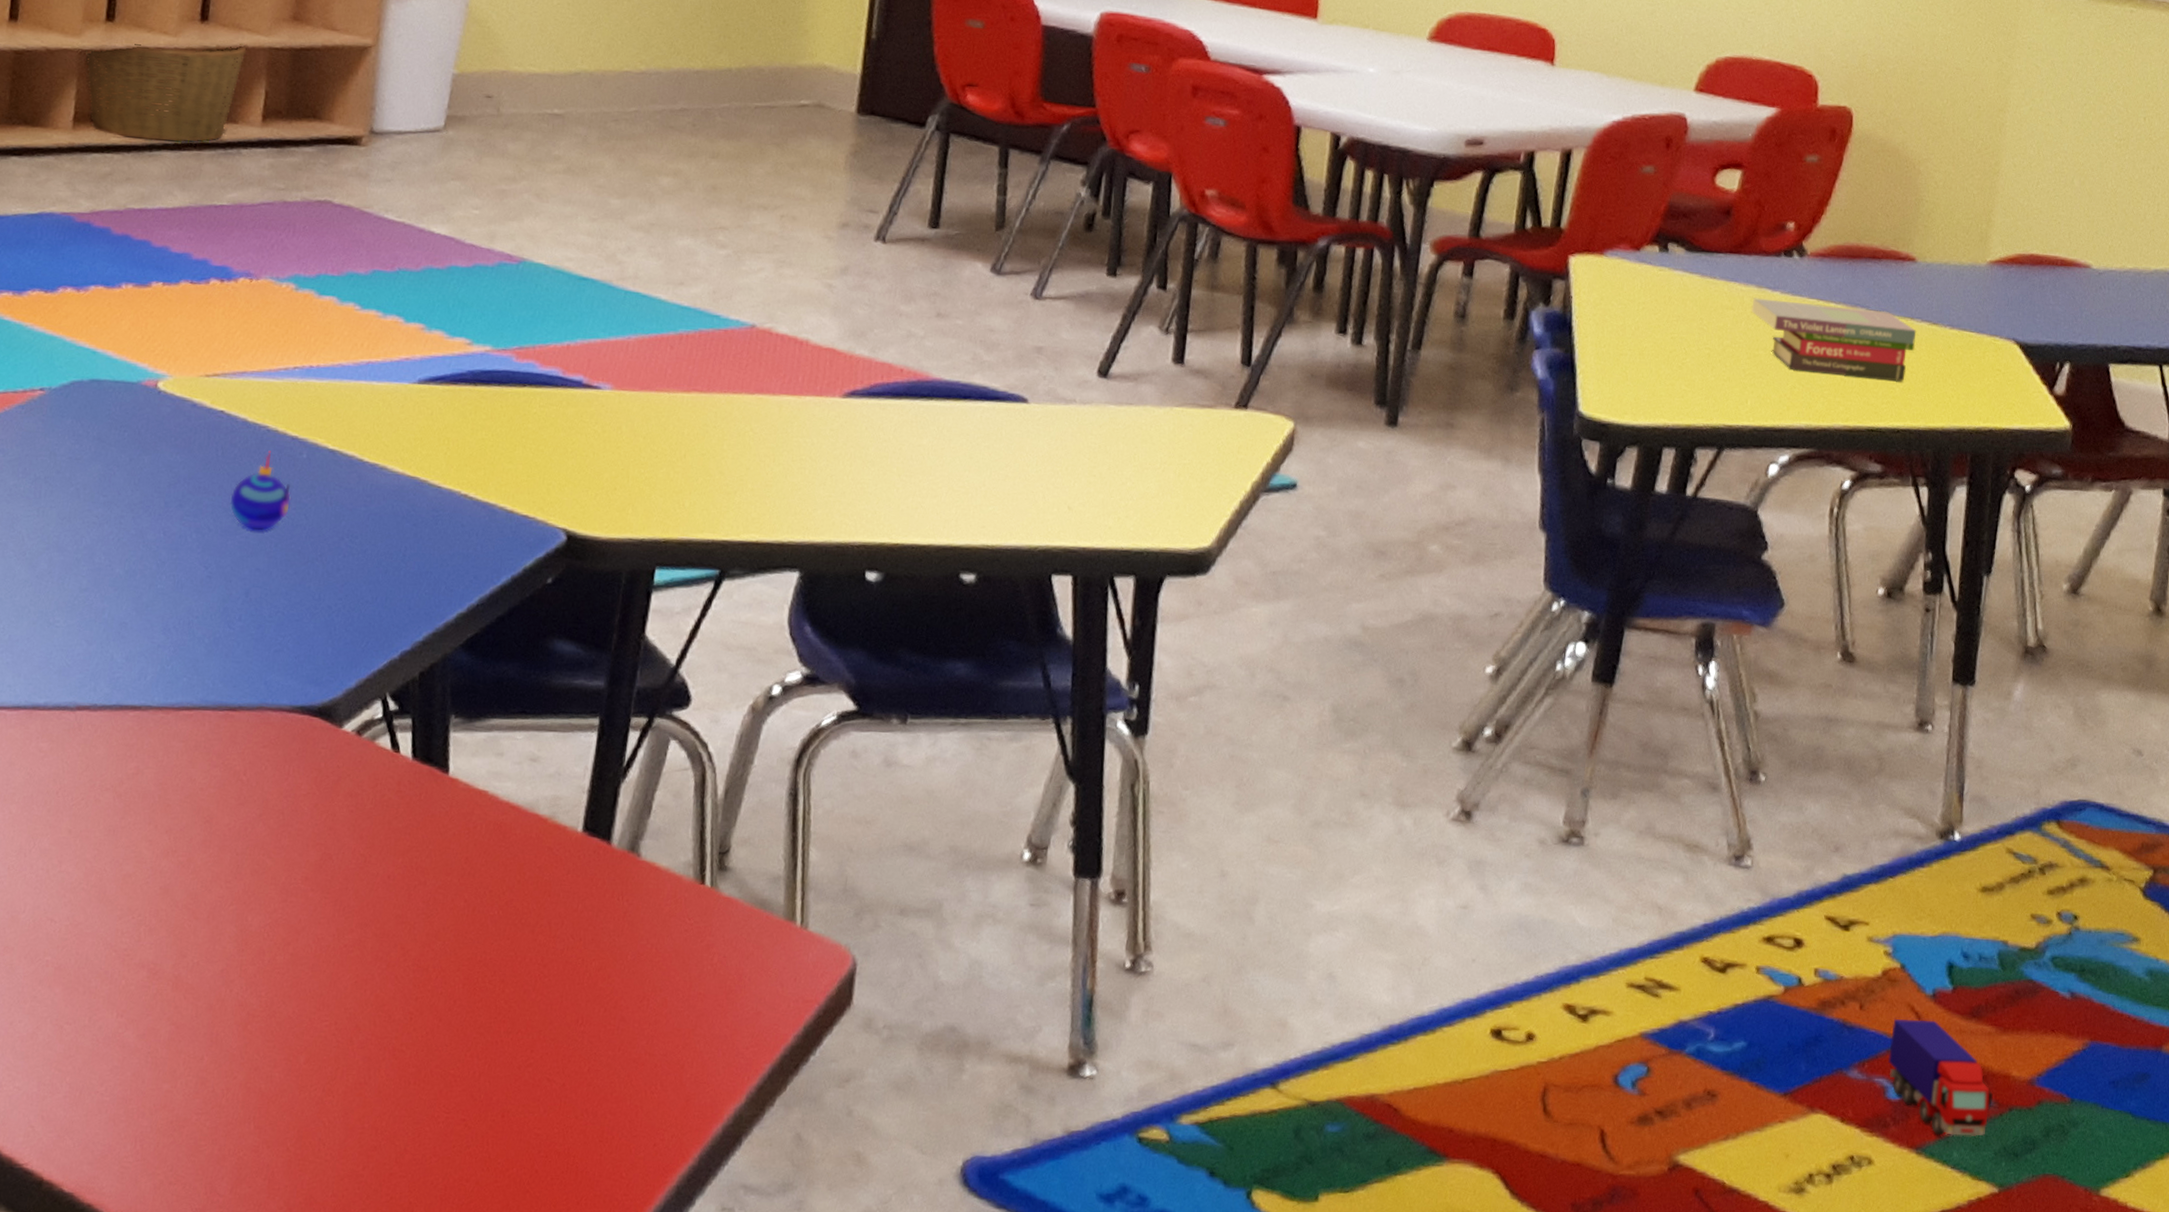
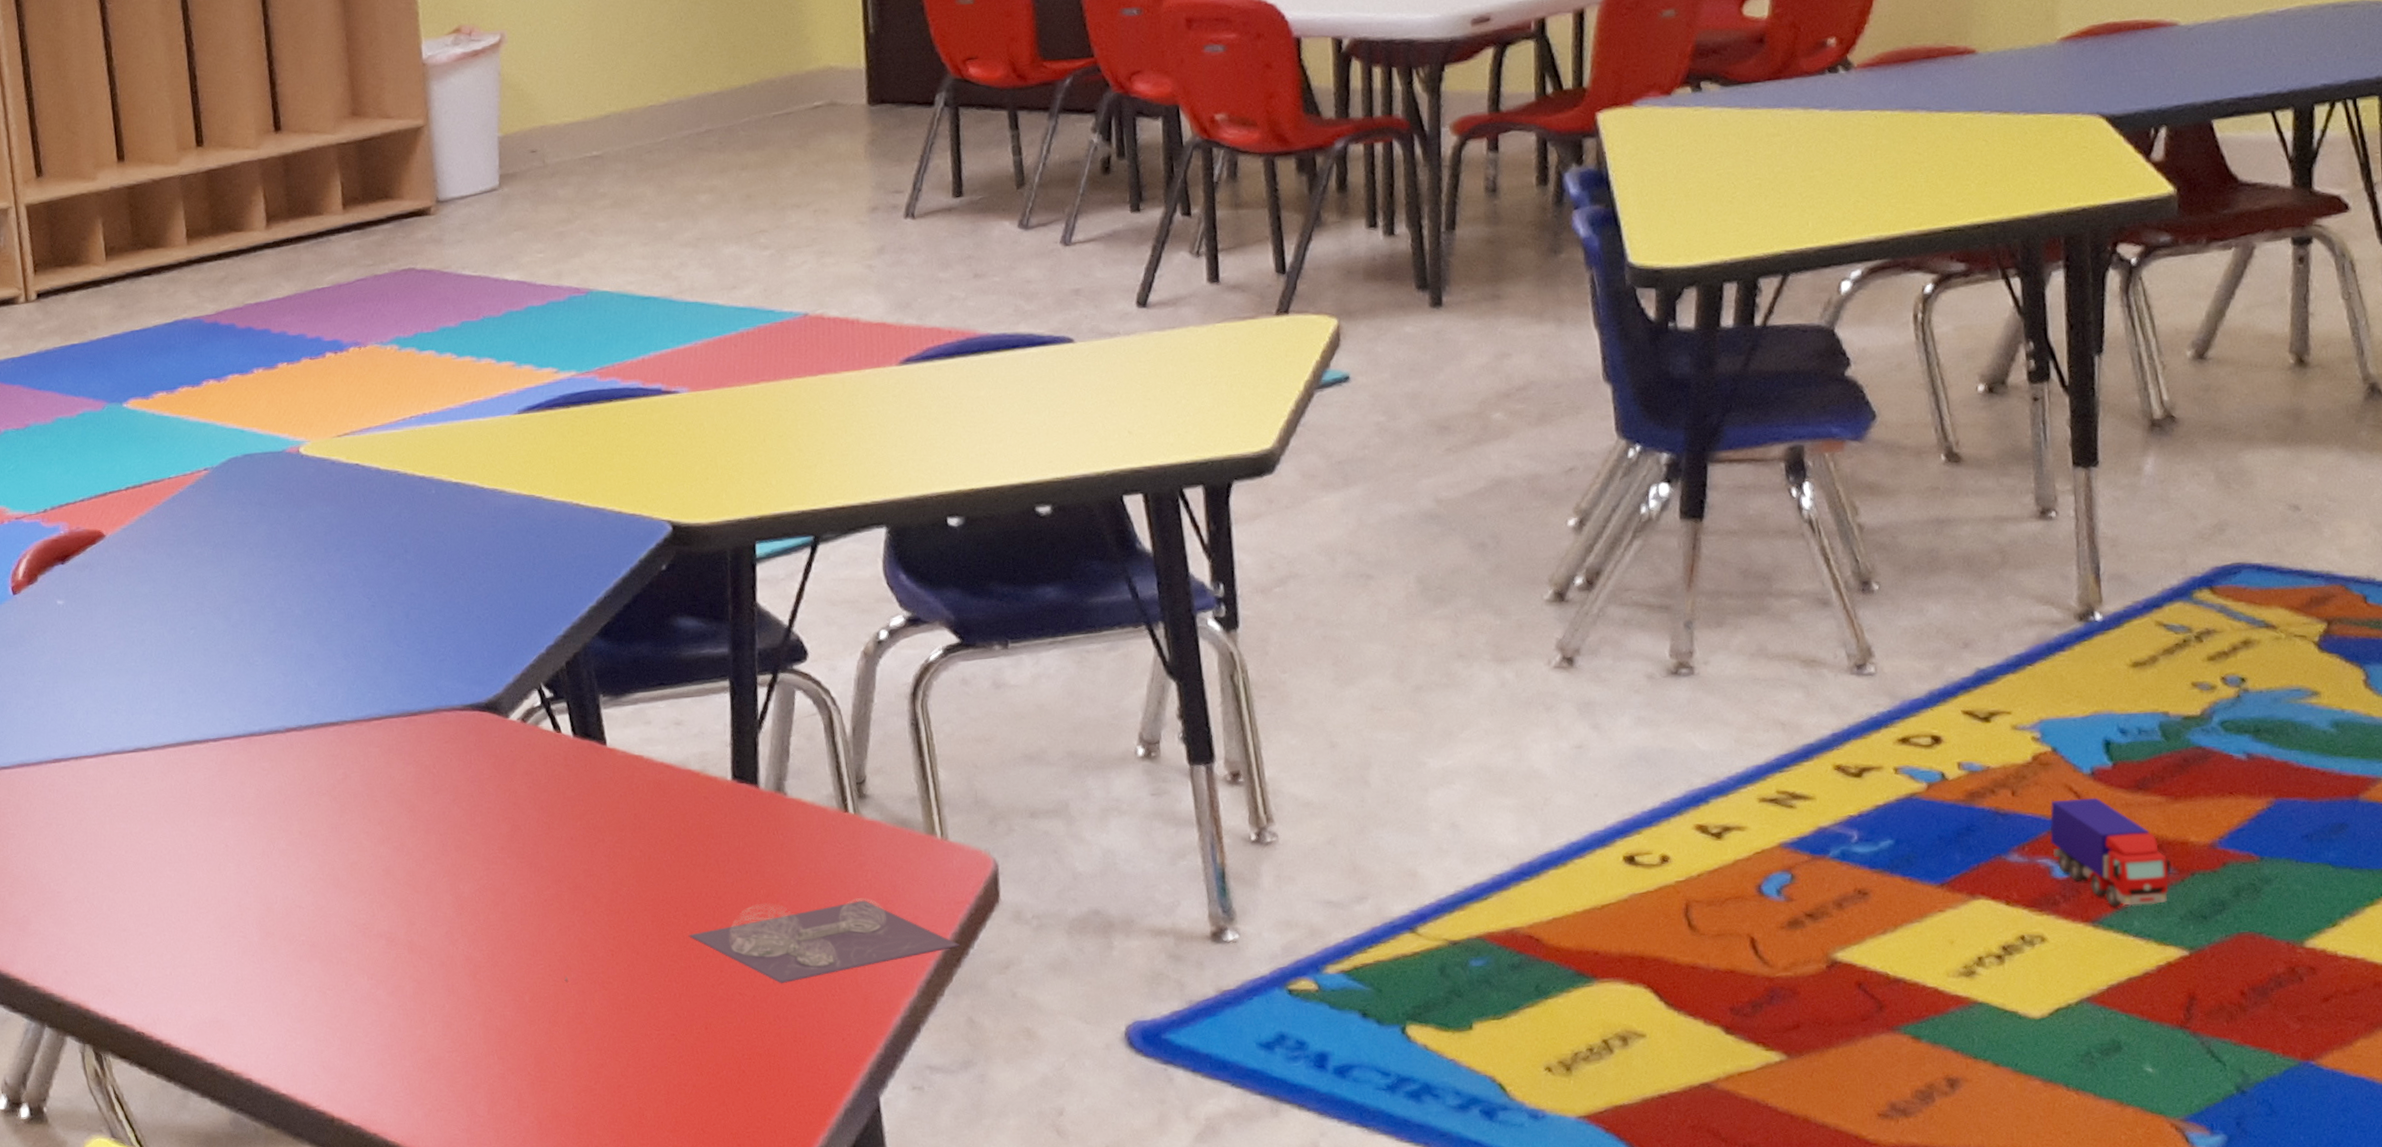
basket: present [86,44,247,142] -> none [185,145,318,244]
toy ball: present [229,450,291,531] -> none [378,491,429,562]
paper sheet: none [350,978,801,1074] -> present [564,898,961,984]
books: present [1751,298,1917,381] -> none [1800,109,1987,185]

